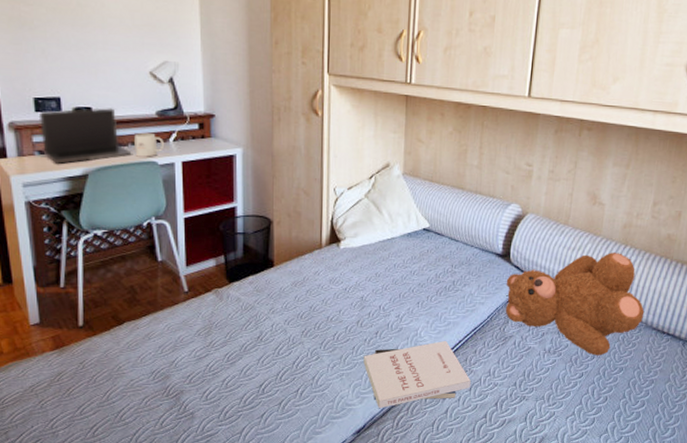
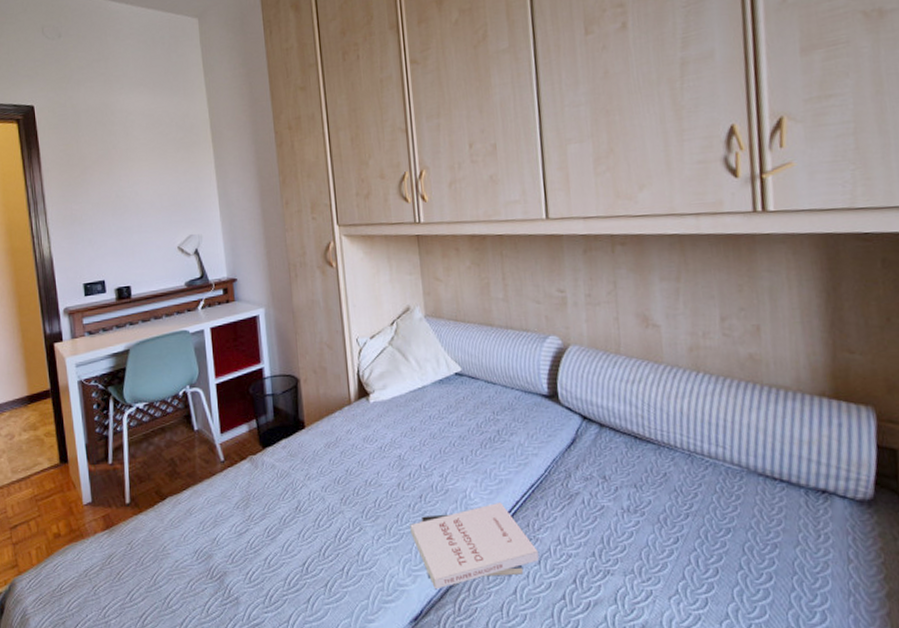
laptop computer: present [38,107,130,164] -> none [87,284,165,342]
mug: present [134,132,165,157] -> none [167,303,195,328]
teddy bear: present [505,253,645,356] -> none [559,381,742,514]

